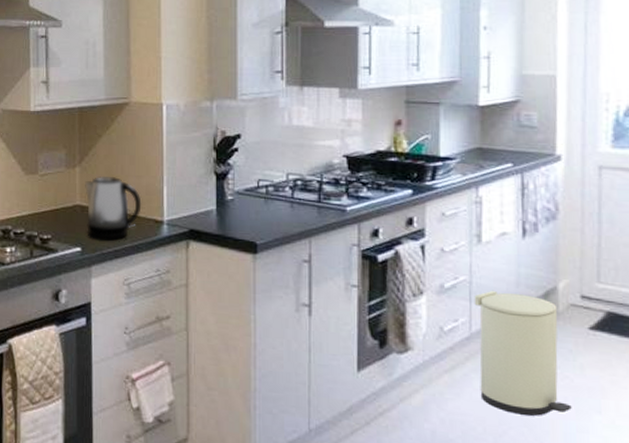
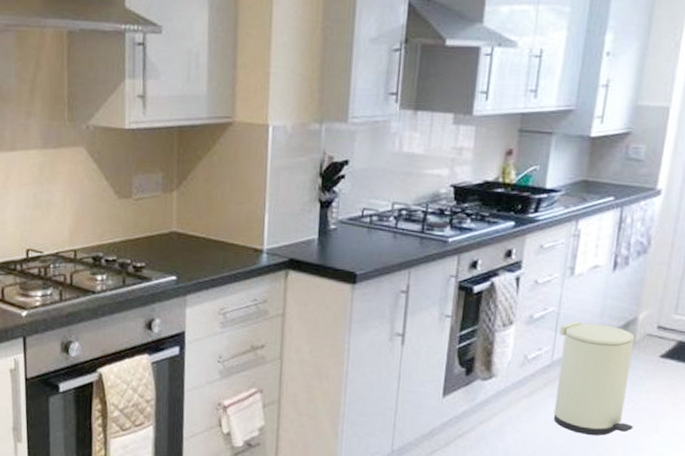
kettle: present [85,176,142,241] -> none [182,201,242,270]

